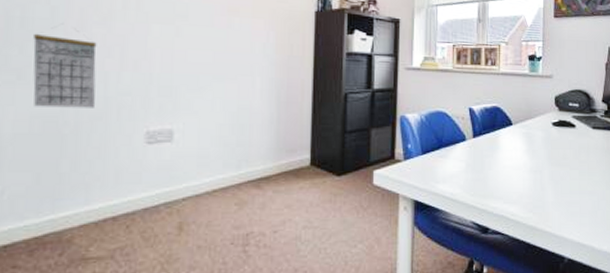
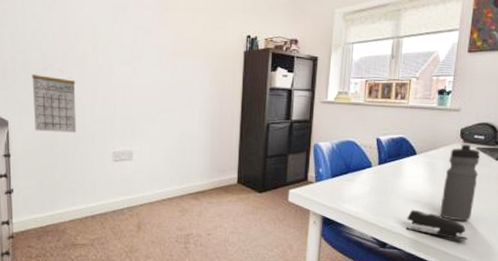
stapler: none [507,186,574,219] -> present [405,209,468,241]
water bottle: none [542,111,577,197] -> present [439,143,480,221]

